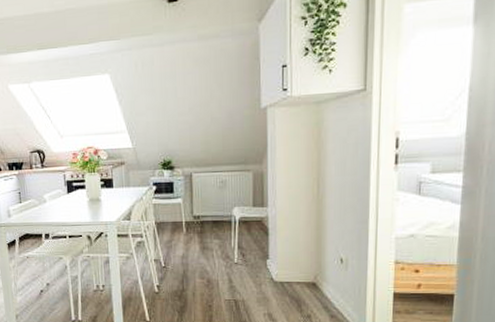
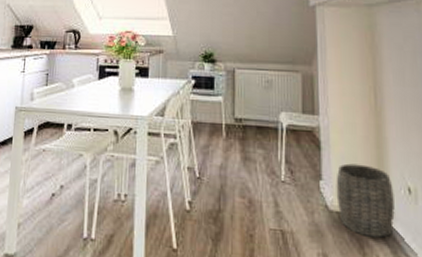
woven basket: none [280,244,328,298] -> present [336,163,395,238]

